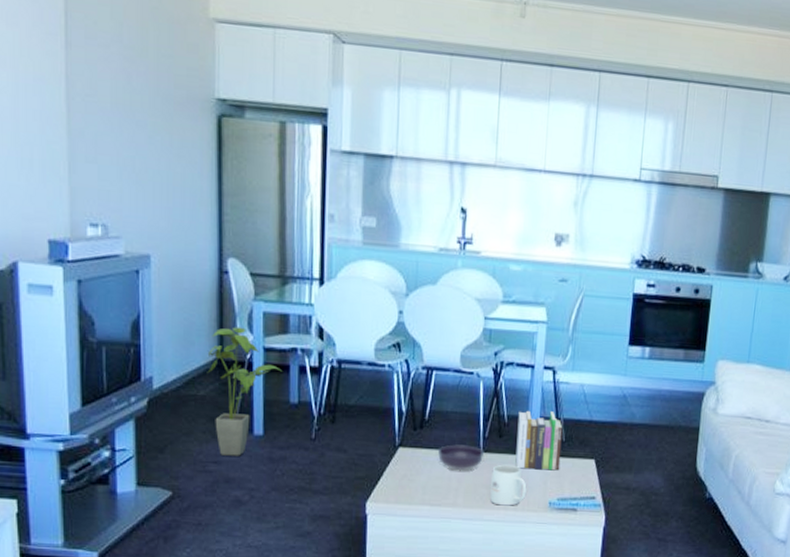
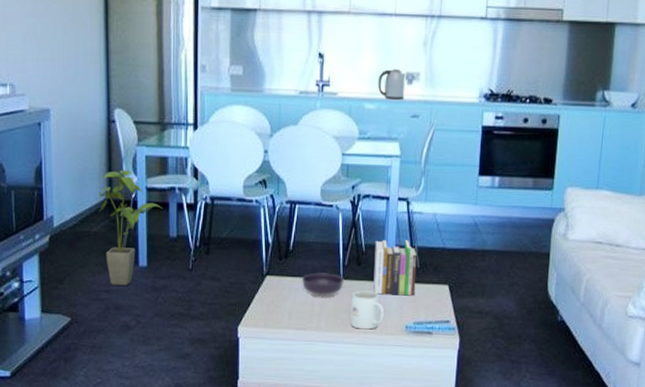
kettle: none [525,228,555,263] -> present [378,68,406,101]

